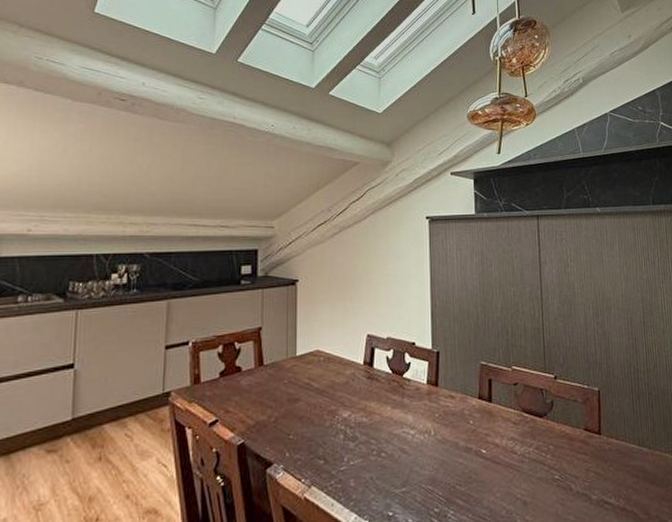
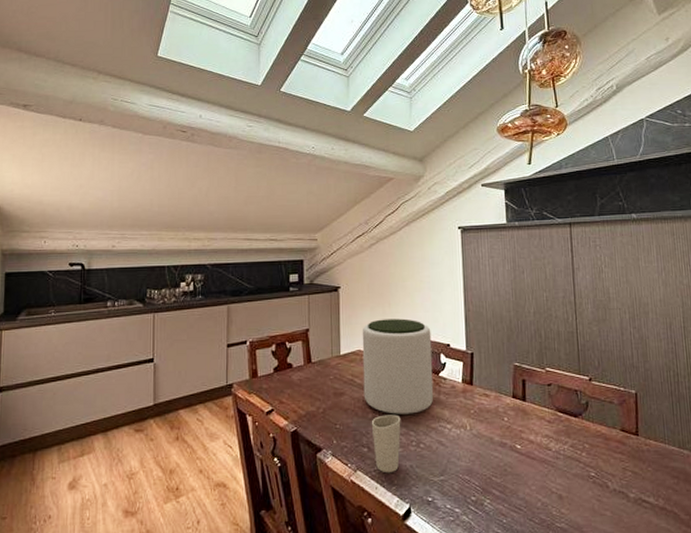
plant pot: none [321,315,397,422] -> present [362,318,434,416]
cup: none [328,421,361,488] -> present [371,414,401,473]

